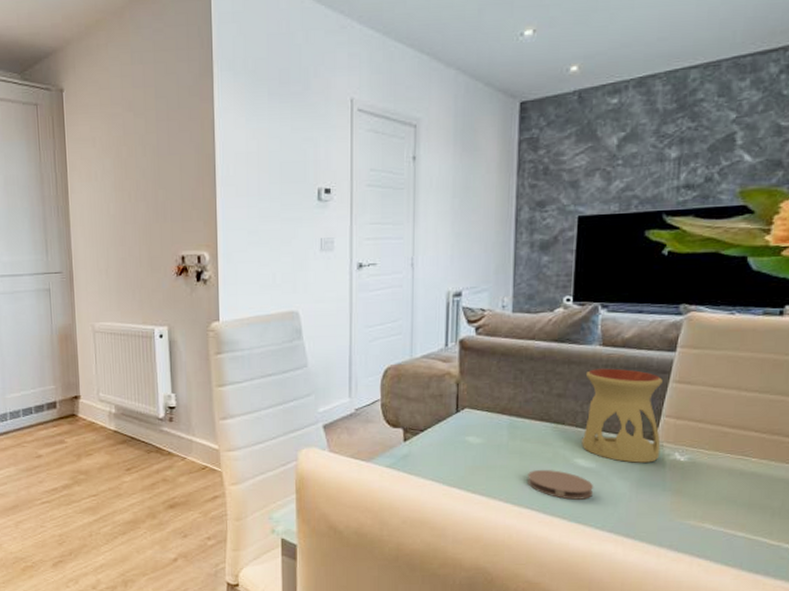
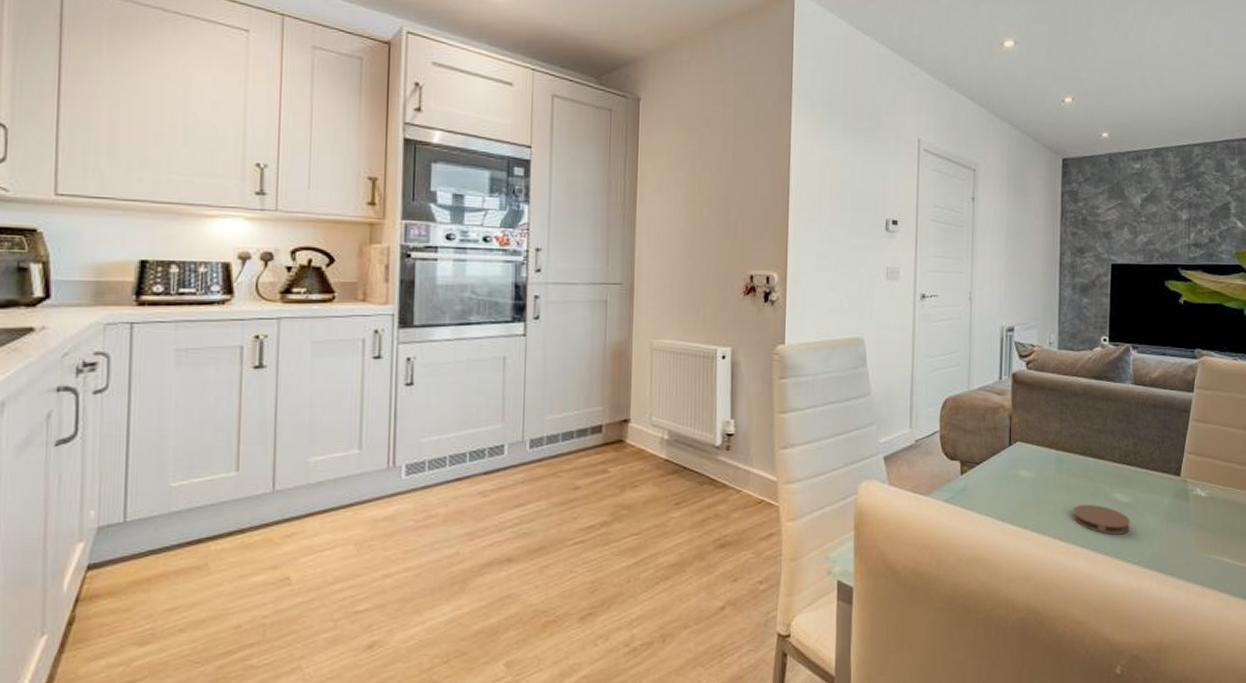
oil burner: present [581,368,663,463] -> none [1119,406,1185,498]

